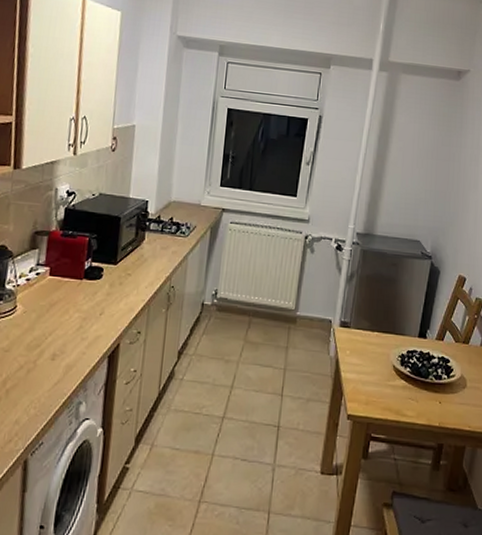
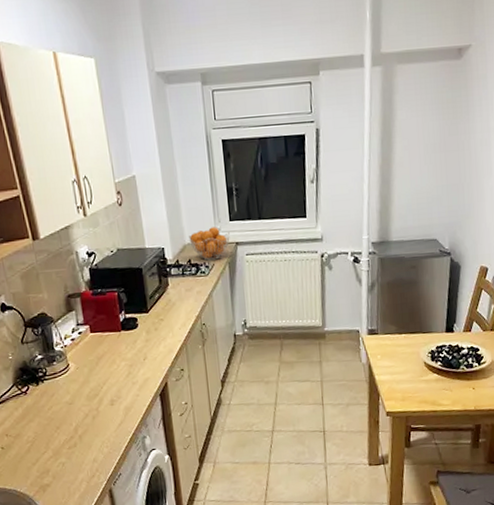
fruit basket: none [176,189,219,223] -> present [189,227,231,261]

